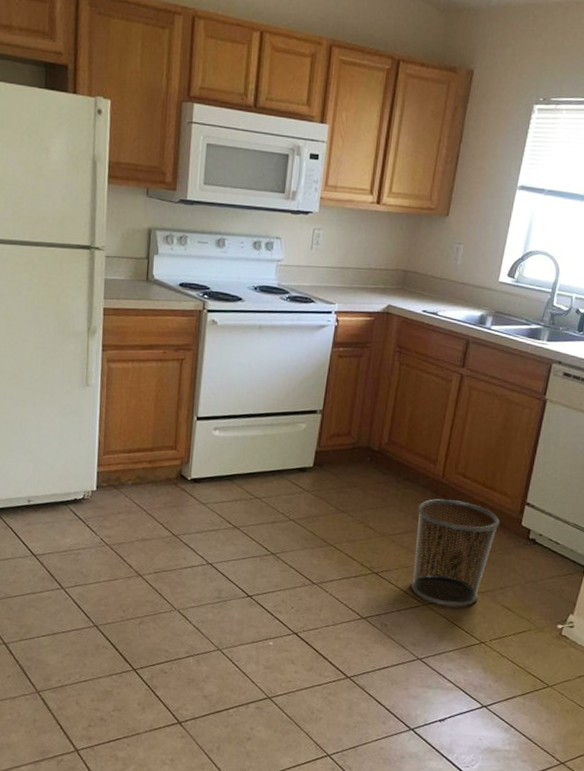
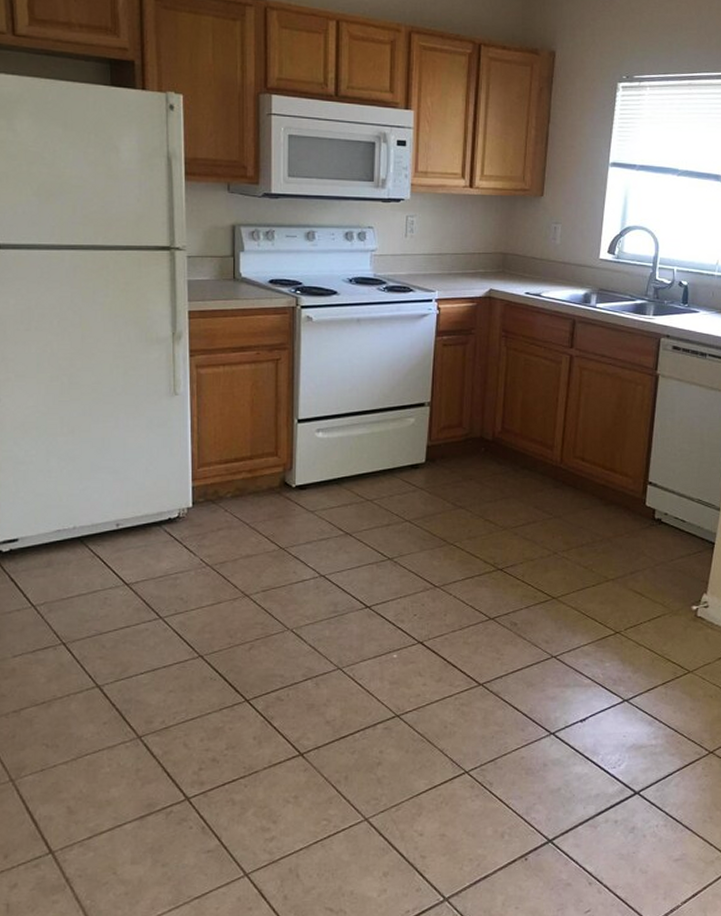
trash can: present [410,499,500,607] -> none [537,486,623,597]

